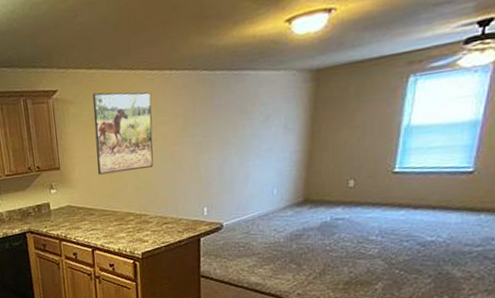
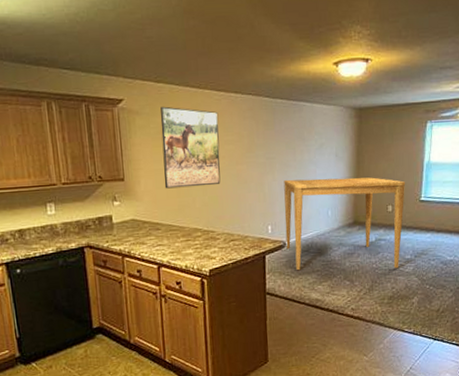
dining table: none [222,148,375,254] -> present [284,177,406,271]

